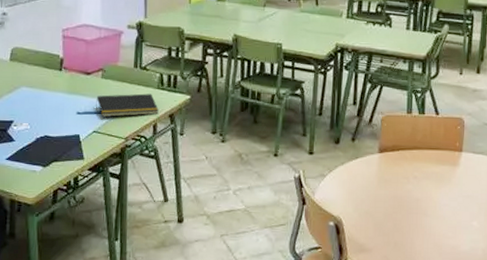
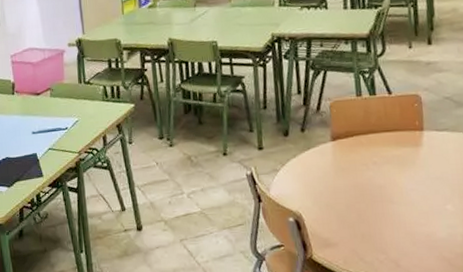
notepad: present [96,93,159,118] -> none [48,106,106,135]

